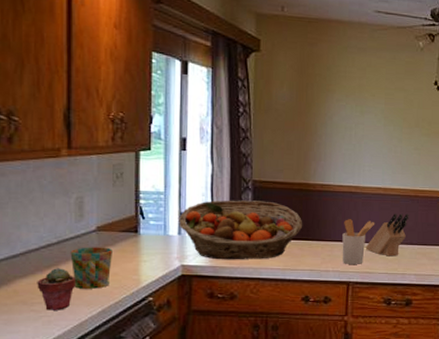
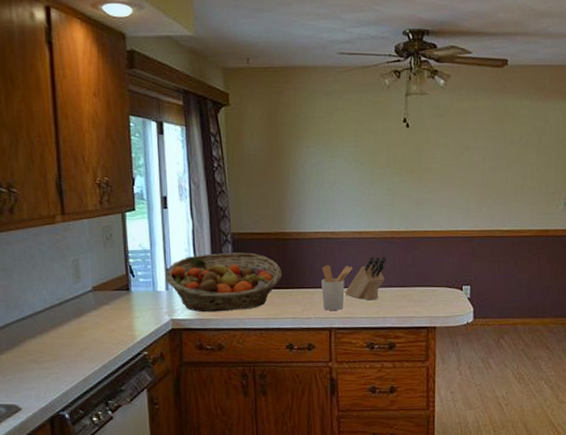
potted succulent: present [37,267,76,310] -> none [44,326,78,368]
mug: present [70,247,113,289] -> none [71,306,109,346]

